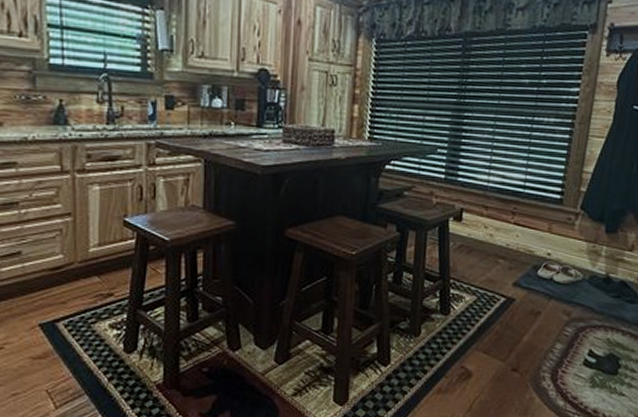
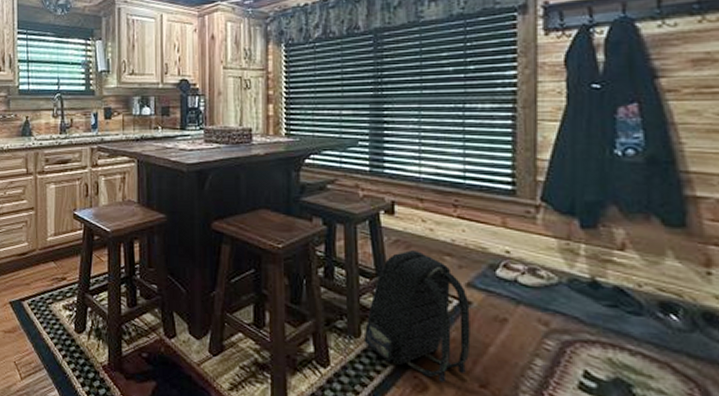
backpack: none [422,255,513,369] -> present [363,250,471,383]

